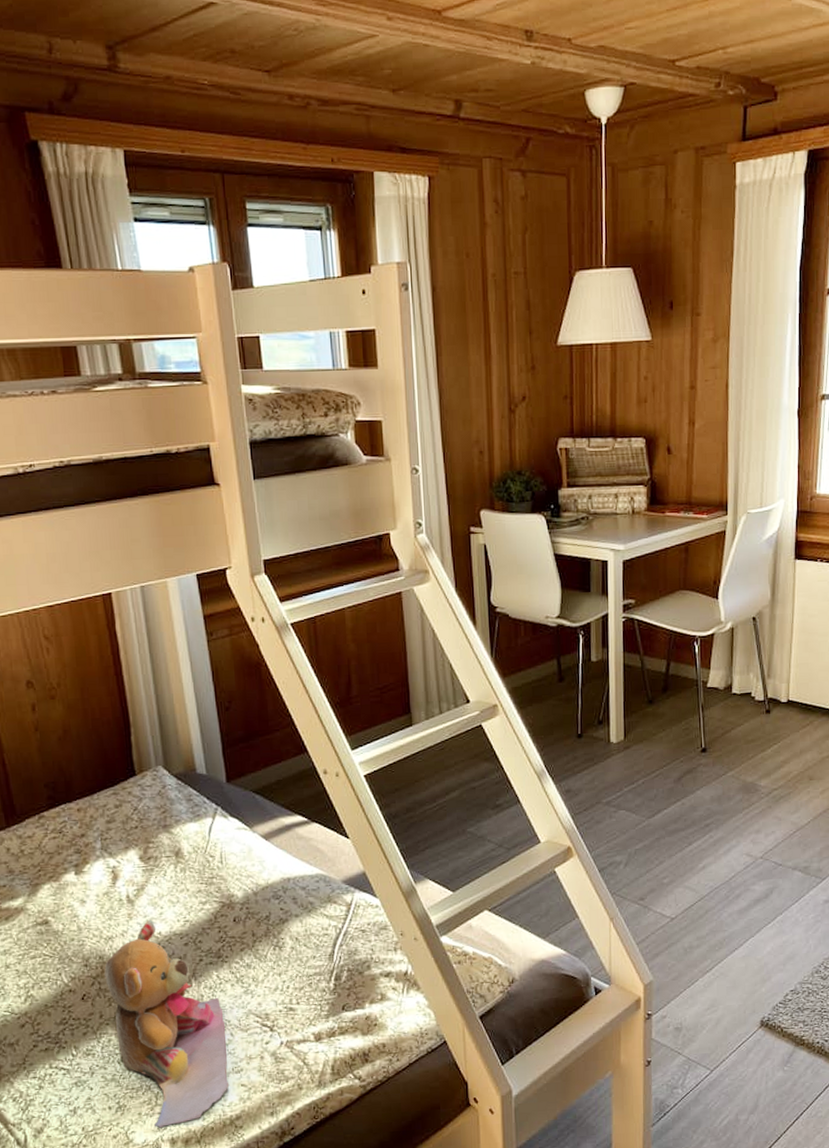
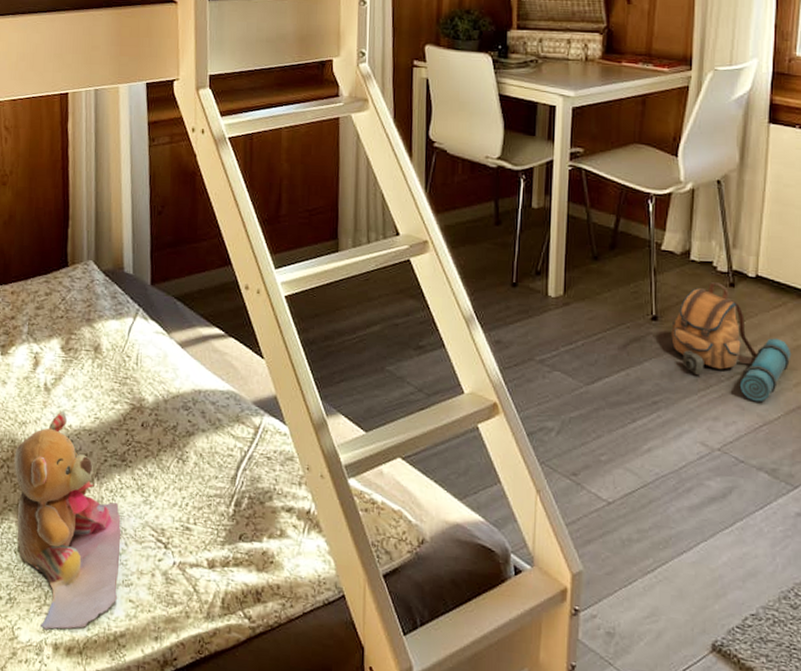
backpack: none [718,711,818,812] -> present [671,282,792,402]

